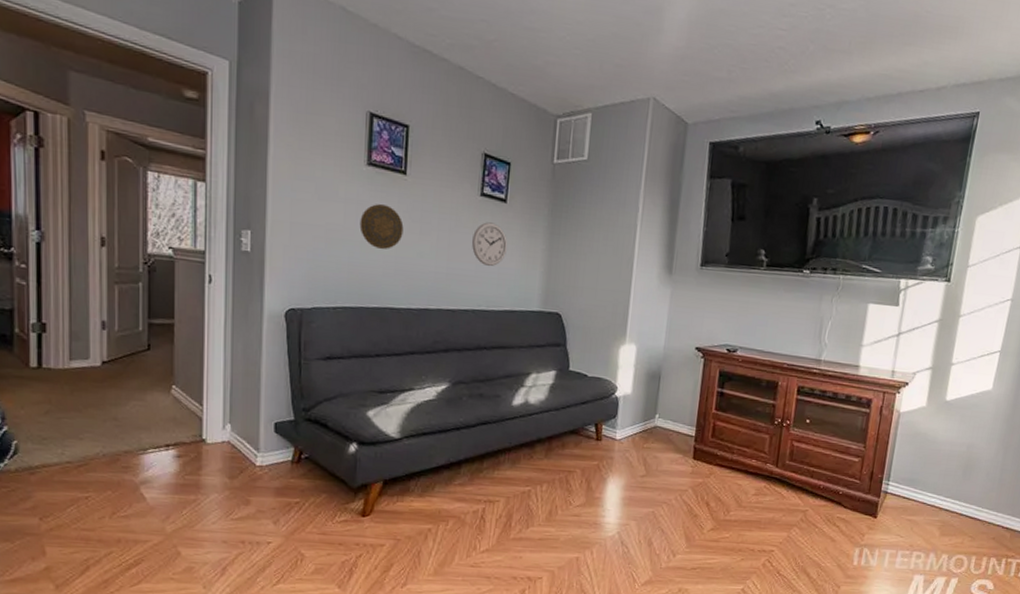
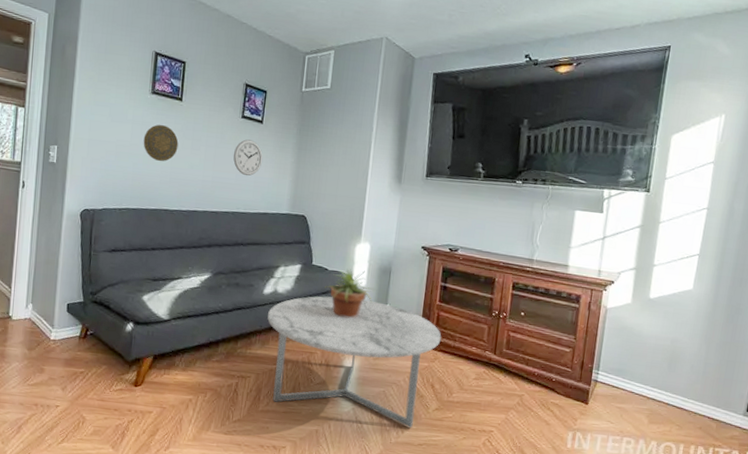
coffee table: none [518,406,718,552] -> present [267,296,442,429]
potted plant: none [584,374,643,431] -> present [325,269,376,318]

